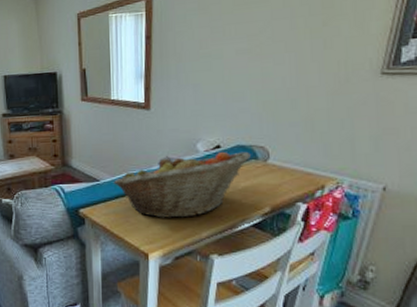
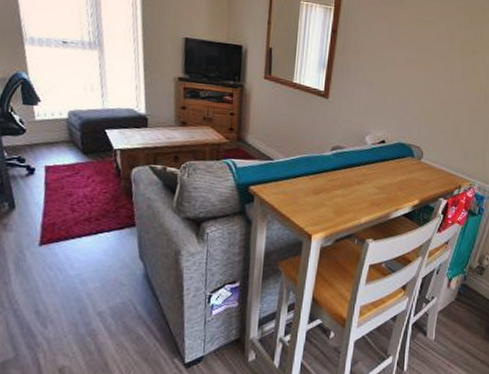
fruit basket: present [113,151,251,218] -> none [286,143,409,203]

